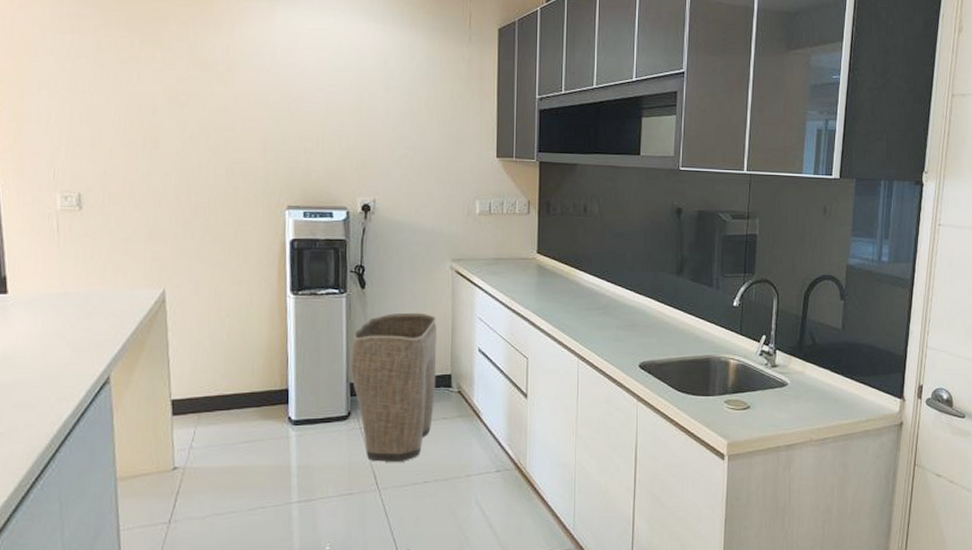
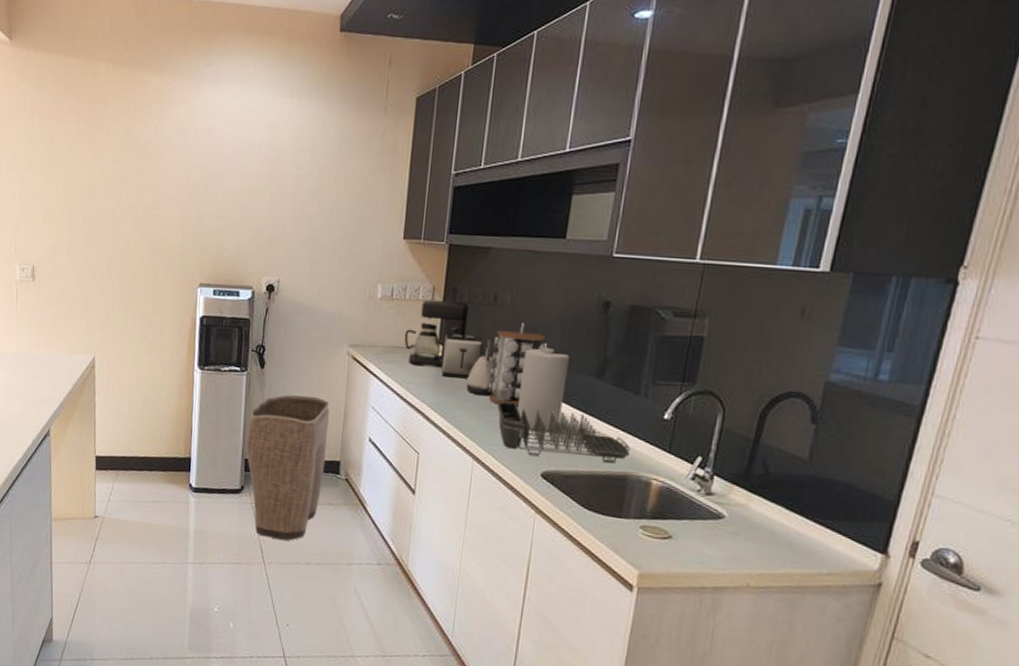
coffee maker: none [505,213,562,275] -> present [404,299,469,367]
toaster: none [540,243,579,284] -> present [440,333,484,379]
kettle: none [565,247,591,299] -> present [465,339,497,397]
spice rack: none [586,228,634,306] -> present [487,321,548,406]
dish rack: none [596,302,711,349] -> present [497,401,631,464]
paper towel holder: none [612,251,653,325] -> present [517,347,570,431]

